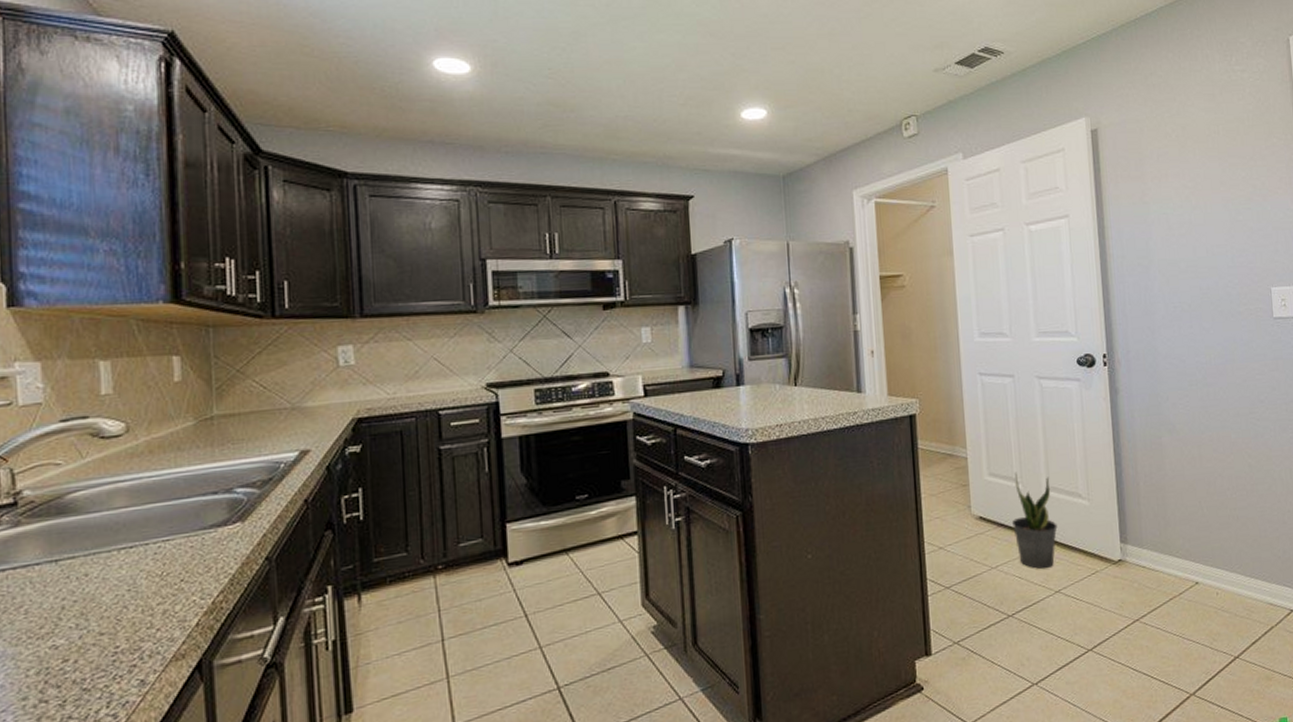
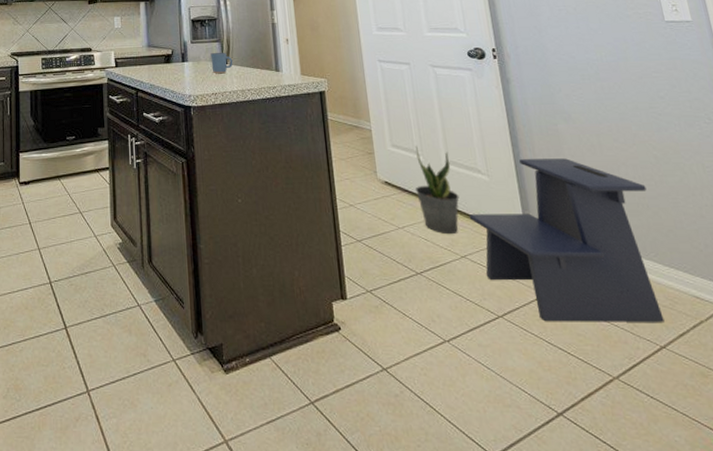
mug: none [774,370,804,399] -> present [210,52,233,74]
step stool: none [1066,474,1241,649] -> present [469,158,665,322]

